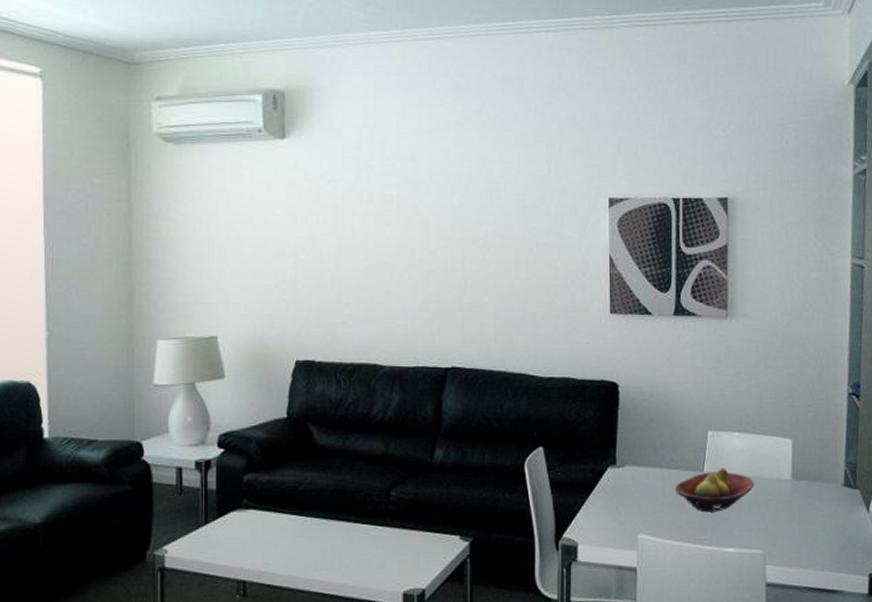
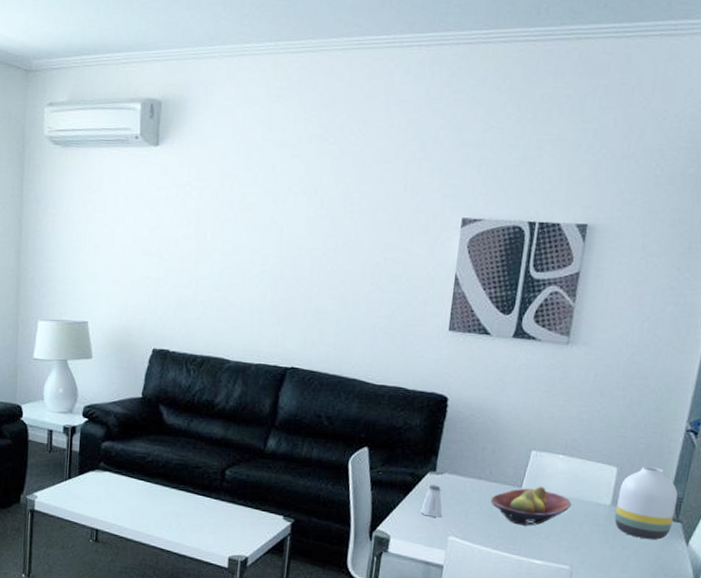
saltshaker: none [606,480,628,515] -> present [420,485,442,517]
vase: none [797,435,852,511] -> present [615,466,678,540]

